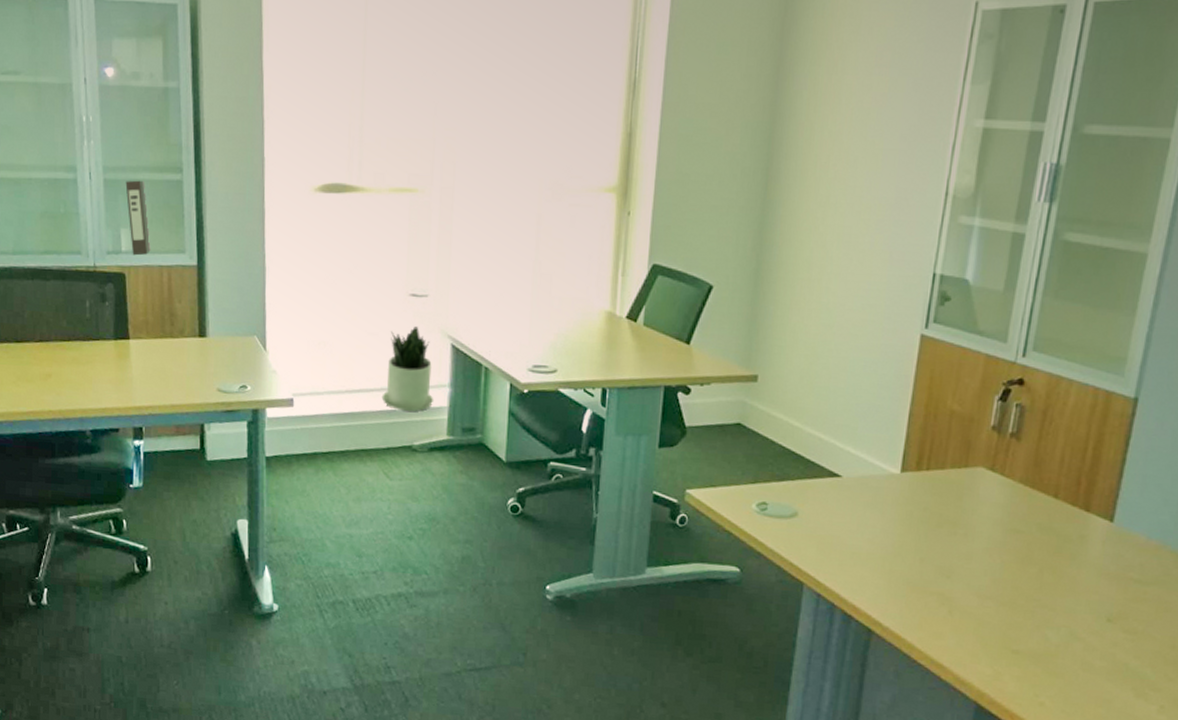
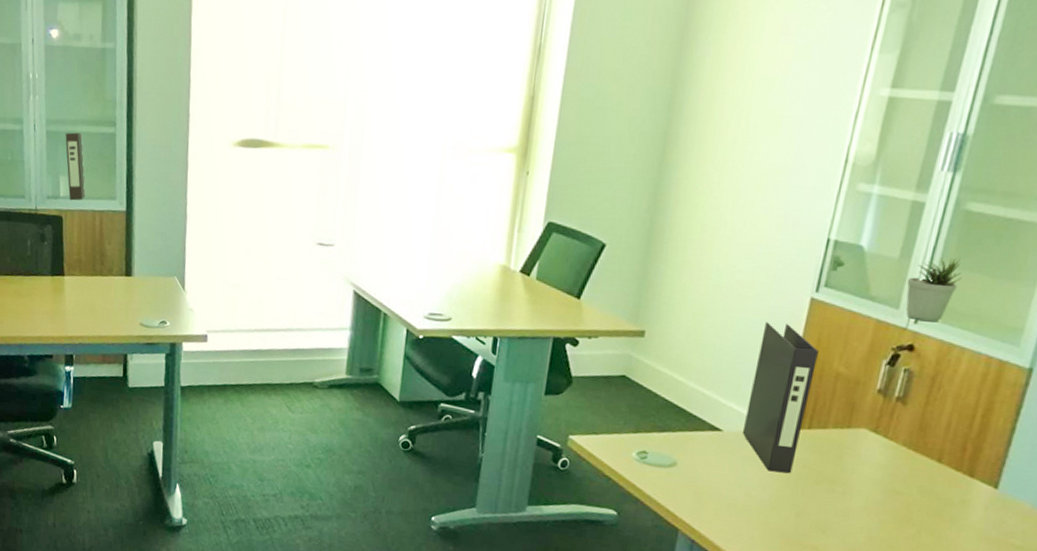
planter: present [381,327,434,412] -> none [287,273,336,351]
binder: none [861,361,932,518] -> present [742,322,819,474]
potted plant: none [1012,289,1065,355] -> present [905,258,962,322]

